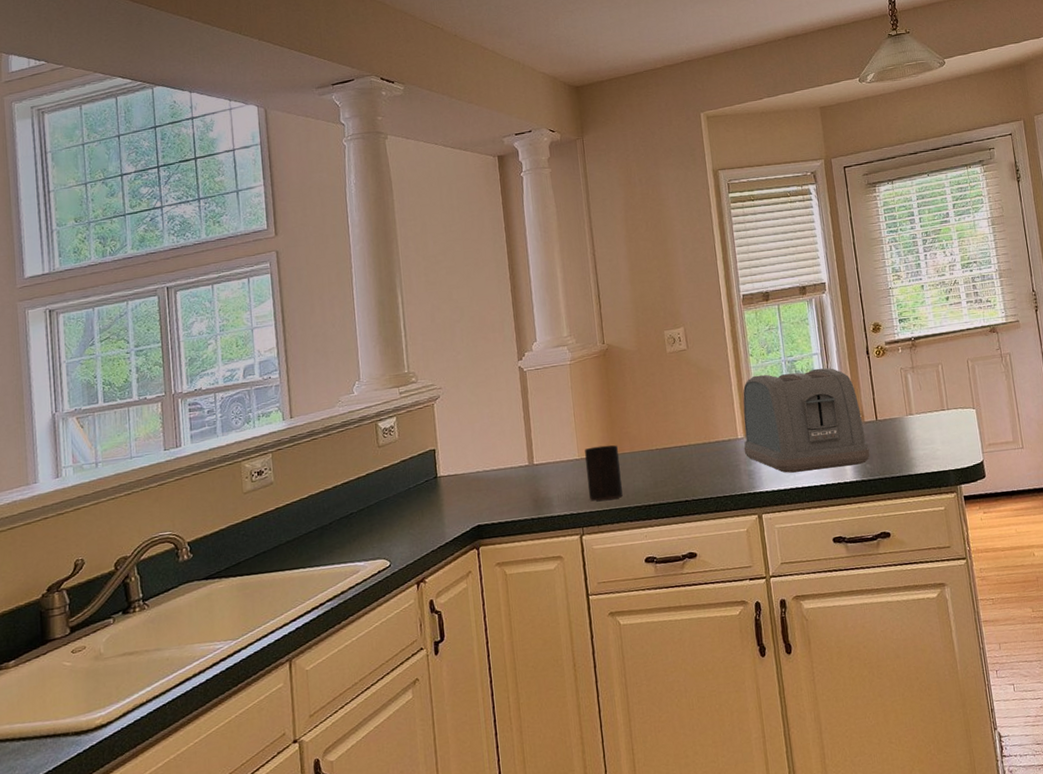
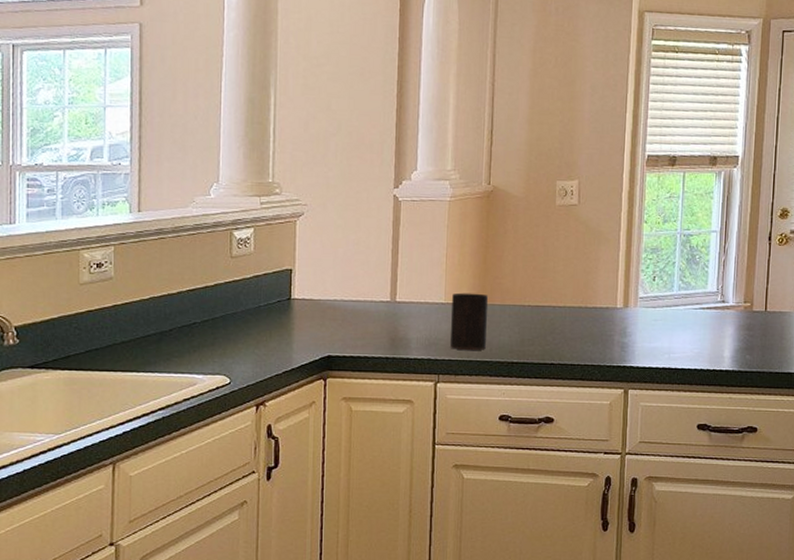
toaster: present [743,367,870,473] -> none [621,244,752,354]

